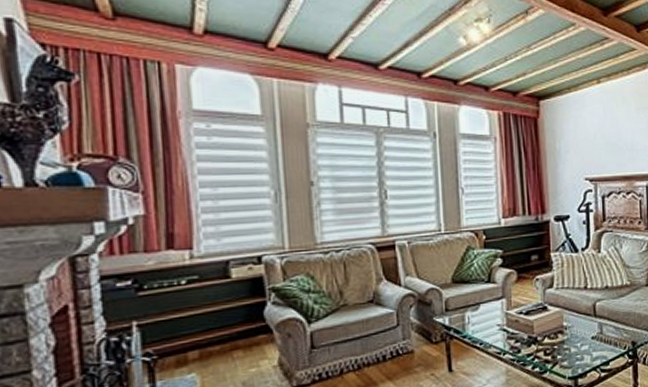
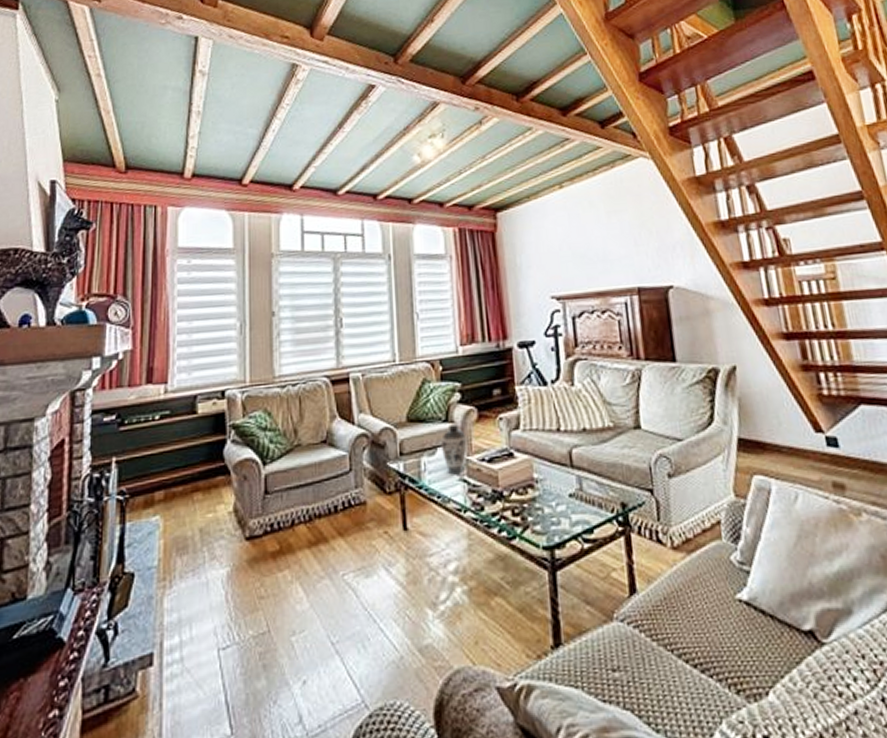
decorative vase: none [483,284,507,326] -> present [440,424,468,475]

